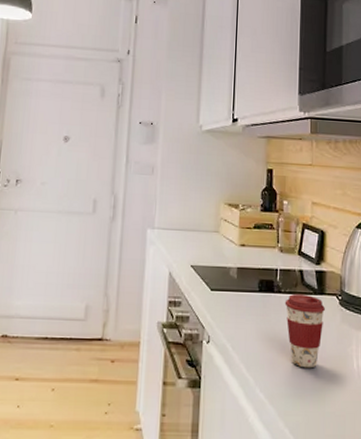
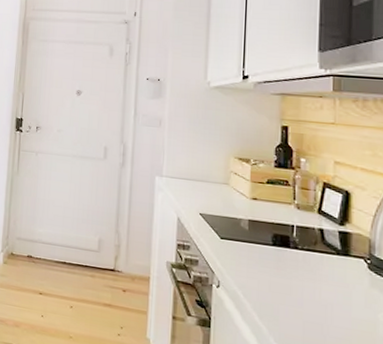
coffee cup: present [284,293,325,368] -> none [302,251,350,328]

